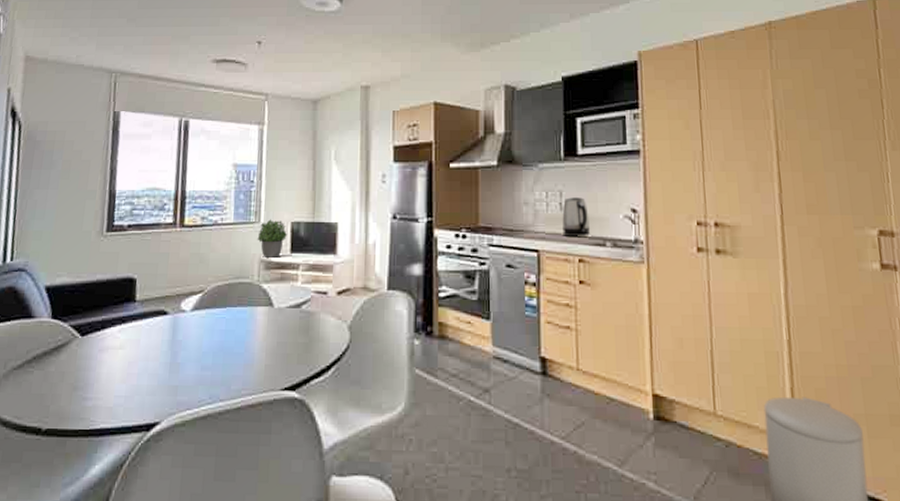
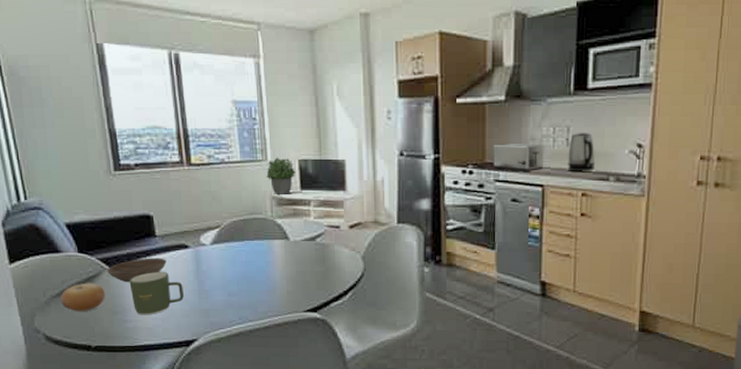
fruit: none [20,353,71,386] -> present [60,283,106,311]
bowl: none [76,325,142,354] -> present [106,258,167,283]
mug: none [97,340,155,392] -> present [129,271,184,315]
toaster: none [486,208,537,237] -> present [493,144,543,173]

